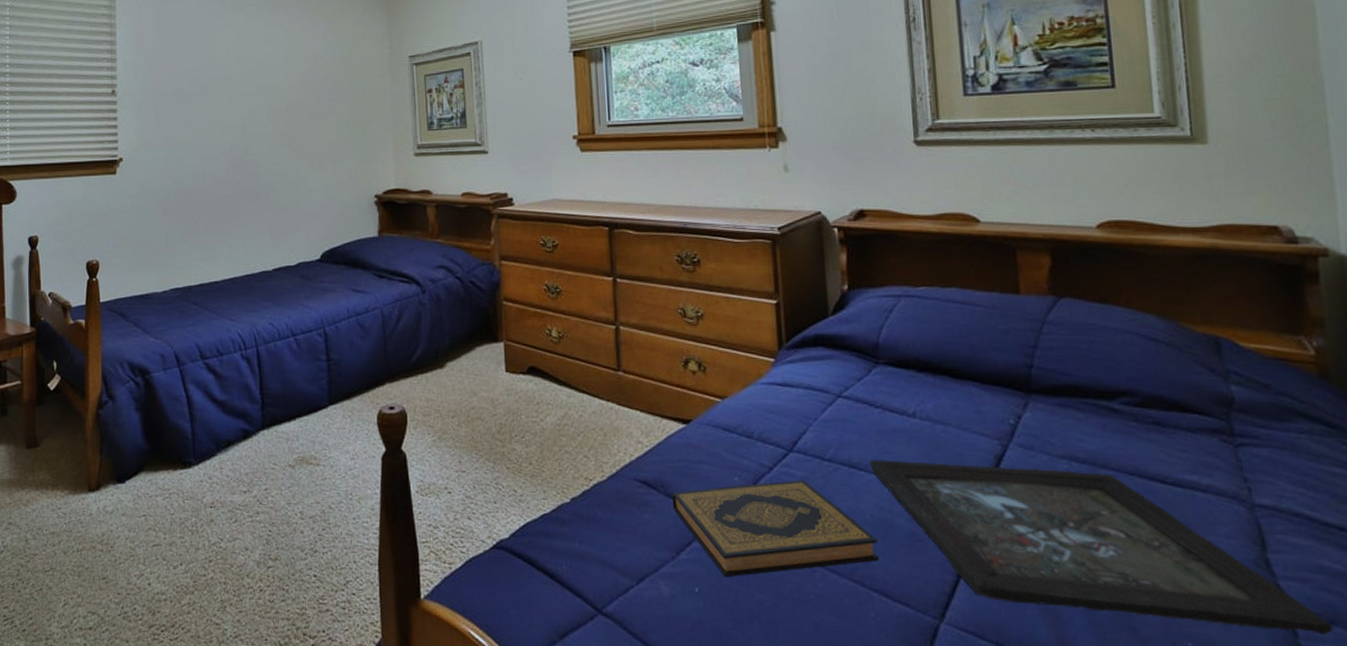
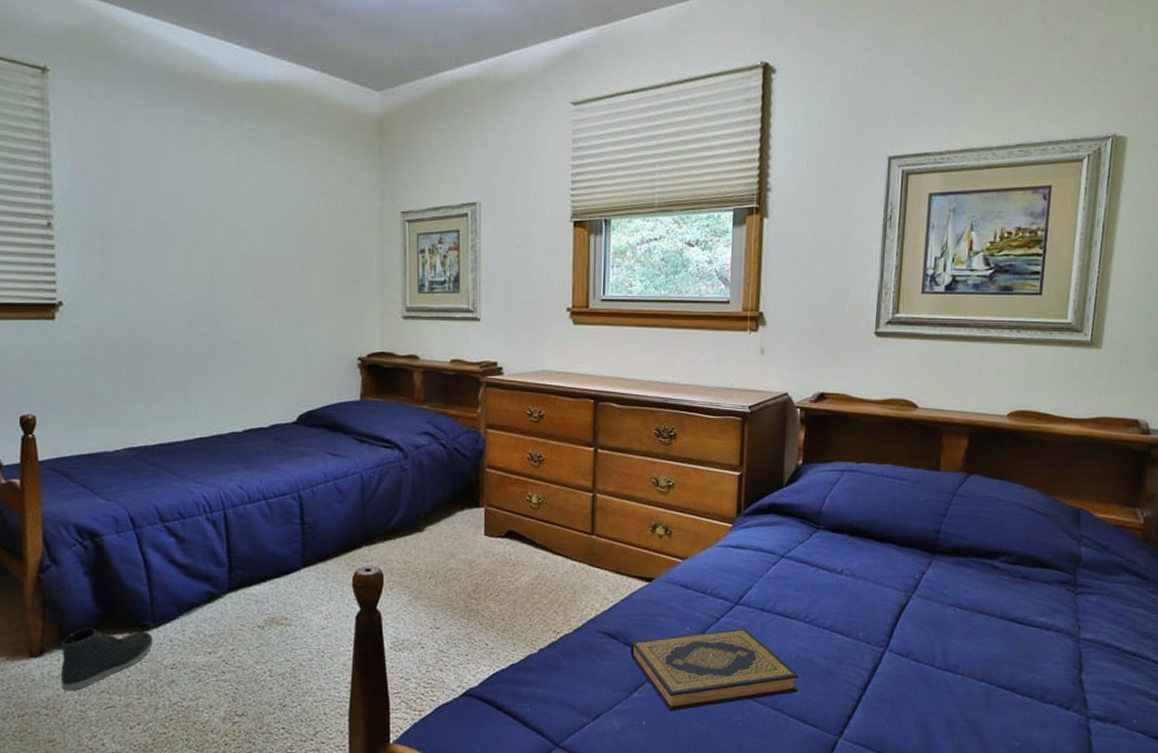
sneaker: none [114,463,194,527] -> present [60,627,153,691]
tray: present [870,460,1333,634] -> none [801,610,1115,731]

